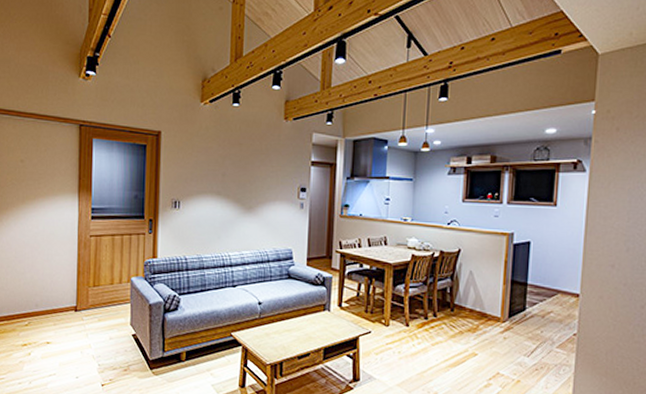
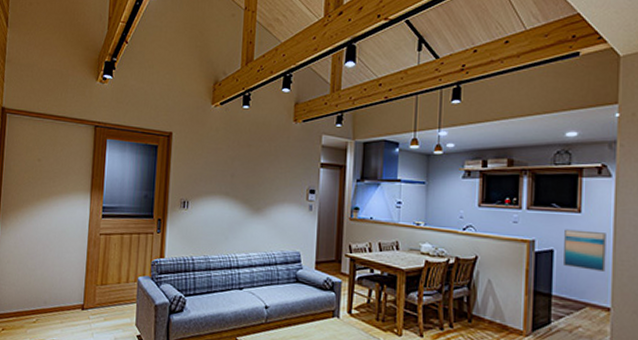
wall art: none [539,222,579,261] -> present [564,229,606,271]

